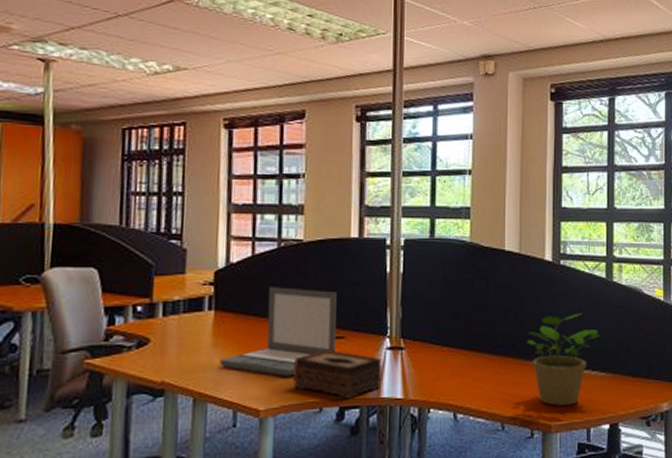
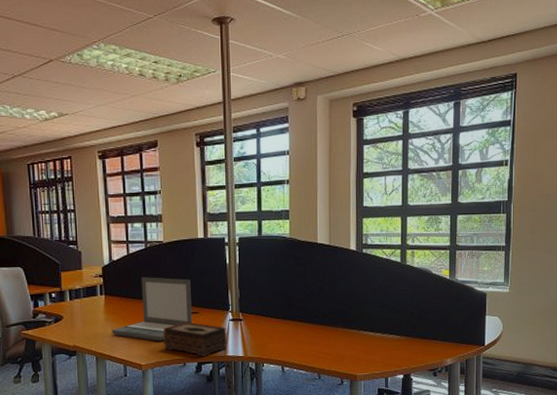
potted plant: present [527,313,599,406] -> none [337,290,395,361]

